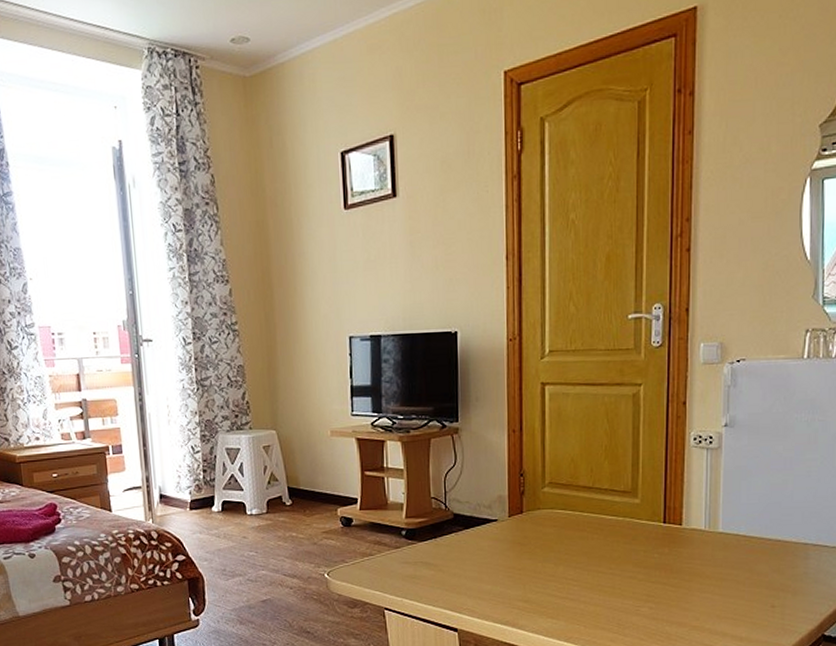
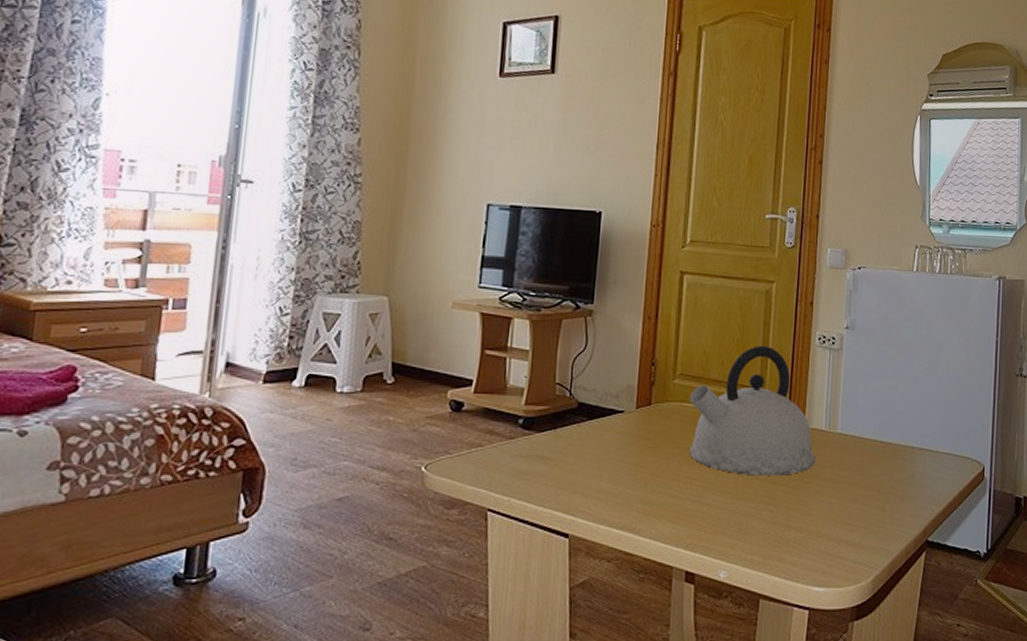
kettle: none [560,450,696,575] -> present [689,345,816,476]

